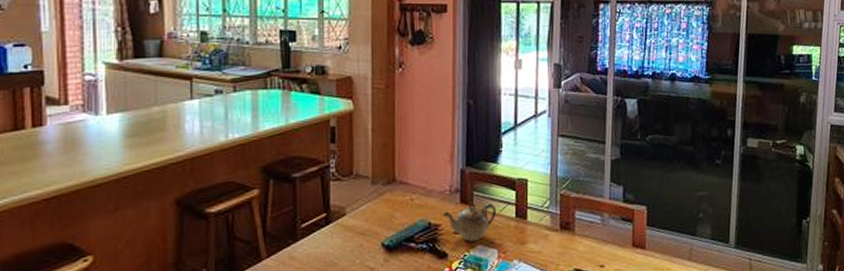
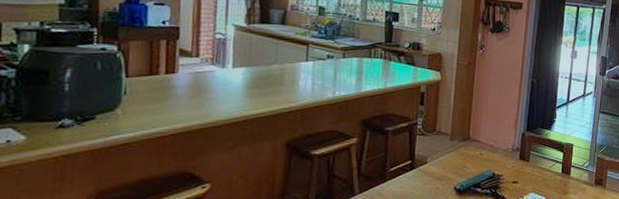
teapot: present [442,202,497,242] -> none [504,159,547,190]

